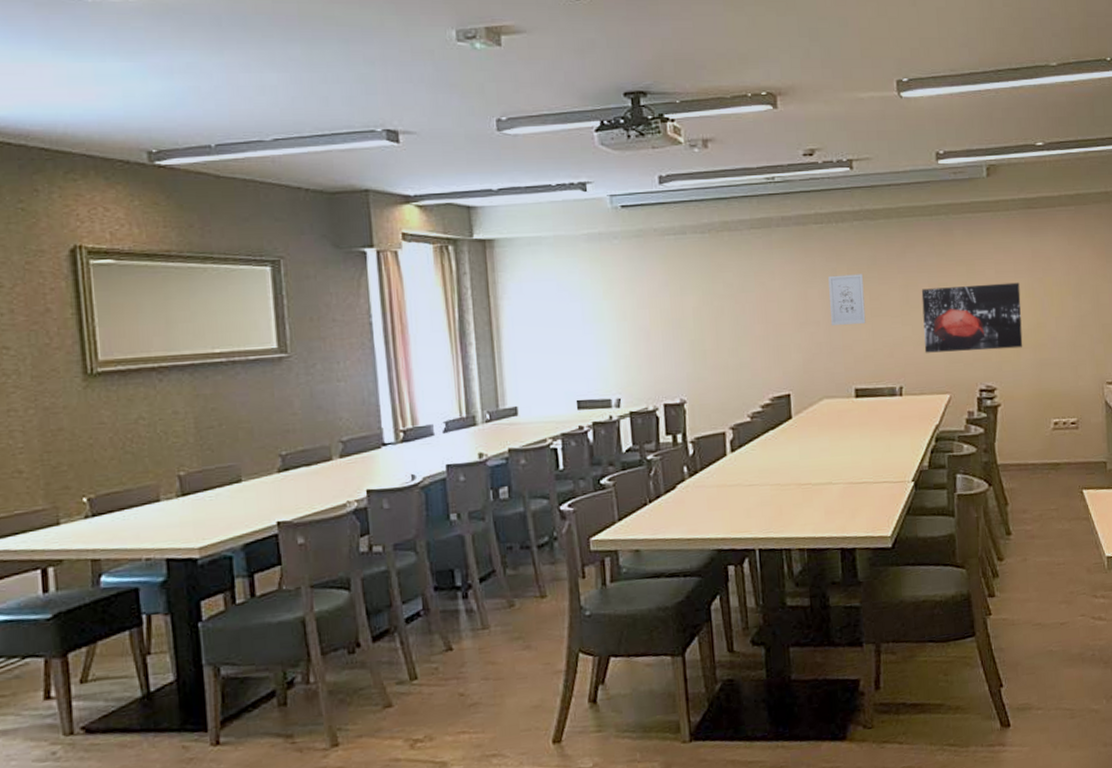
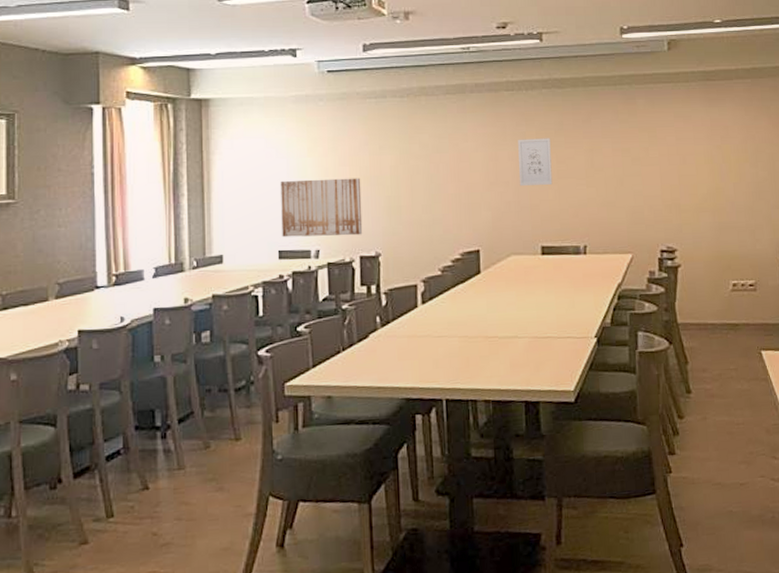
wall art: none [576,321,666,387] -> present [281,178,363,237]
wall art: present [921,282,1023,353] -> none [605,149,703,214]

